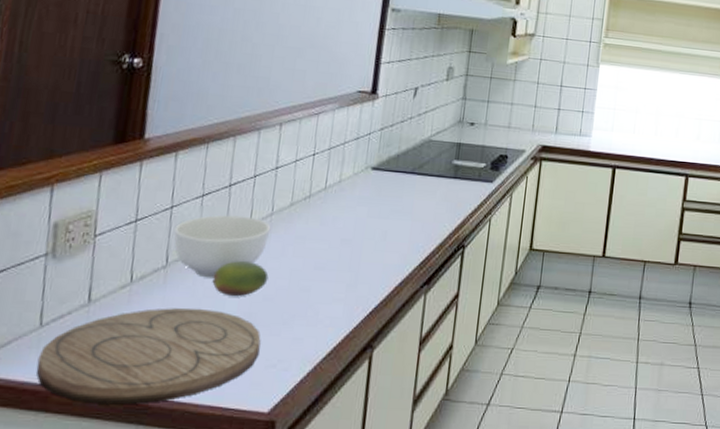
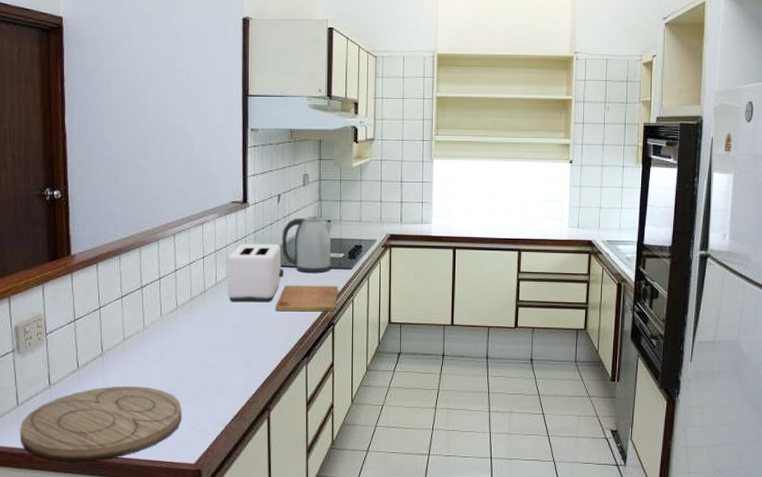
bowl: present [174,215,271,278] -> none [104,311,178,362]
fruit: present [212,260,269,297] -> none [138,346,181,375]
toaster: none [338,142,411,214] -> present [227,244,284,302]
cutting board: none [395,195,475,232] -> present [275,285,339,312]
kettle: none [411,115,475,185] -> present [282,215,332,274]

